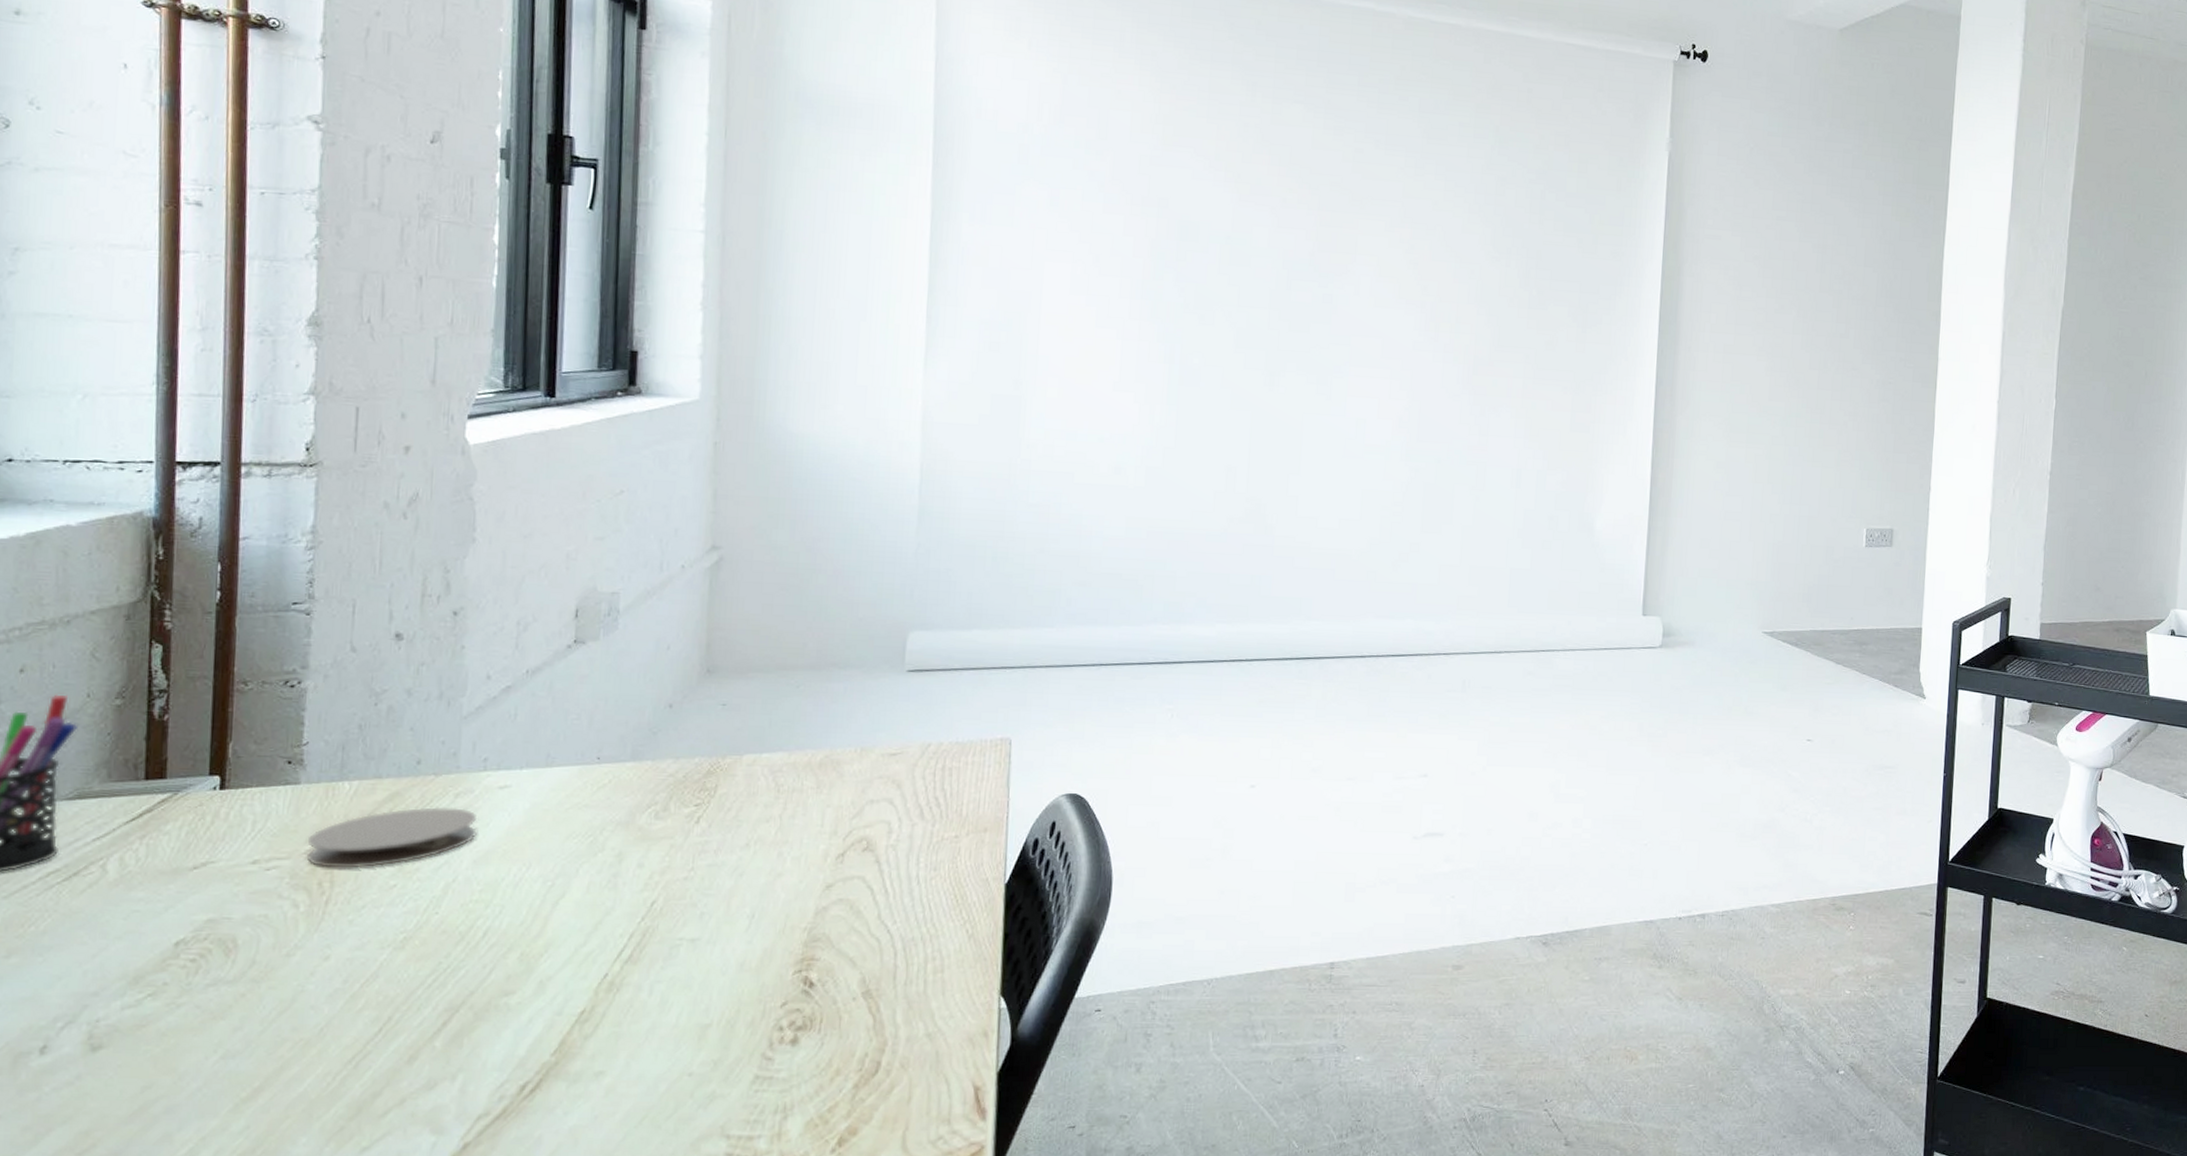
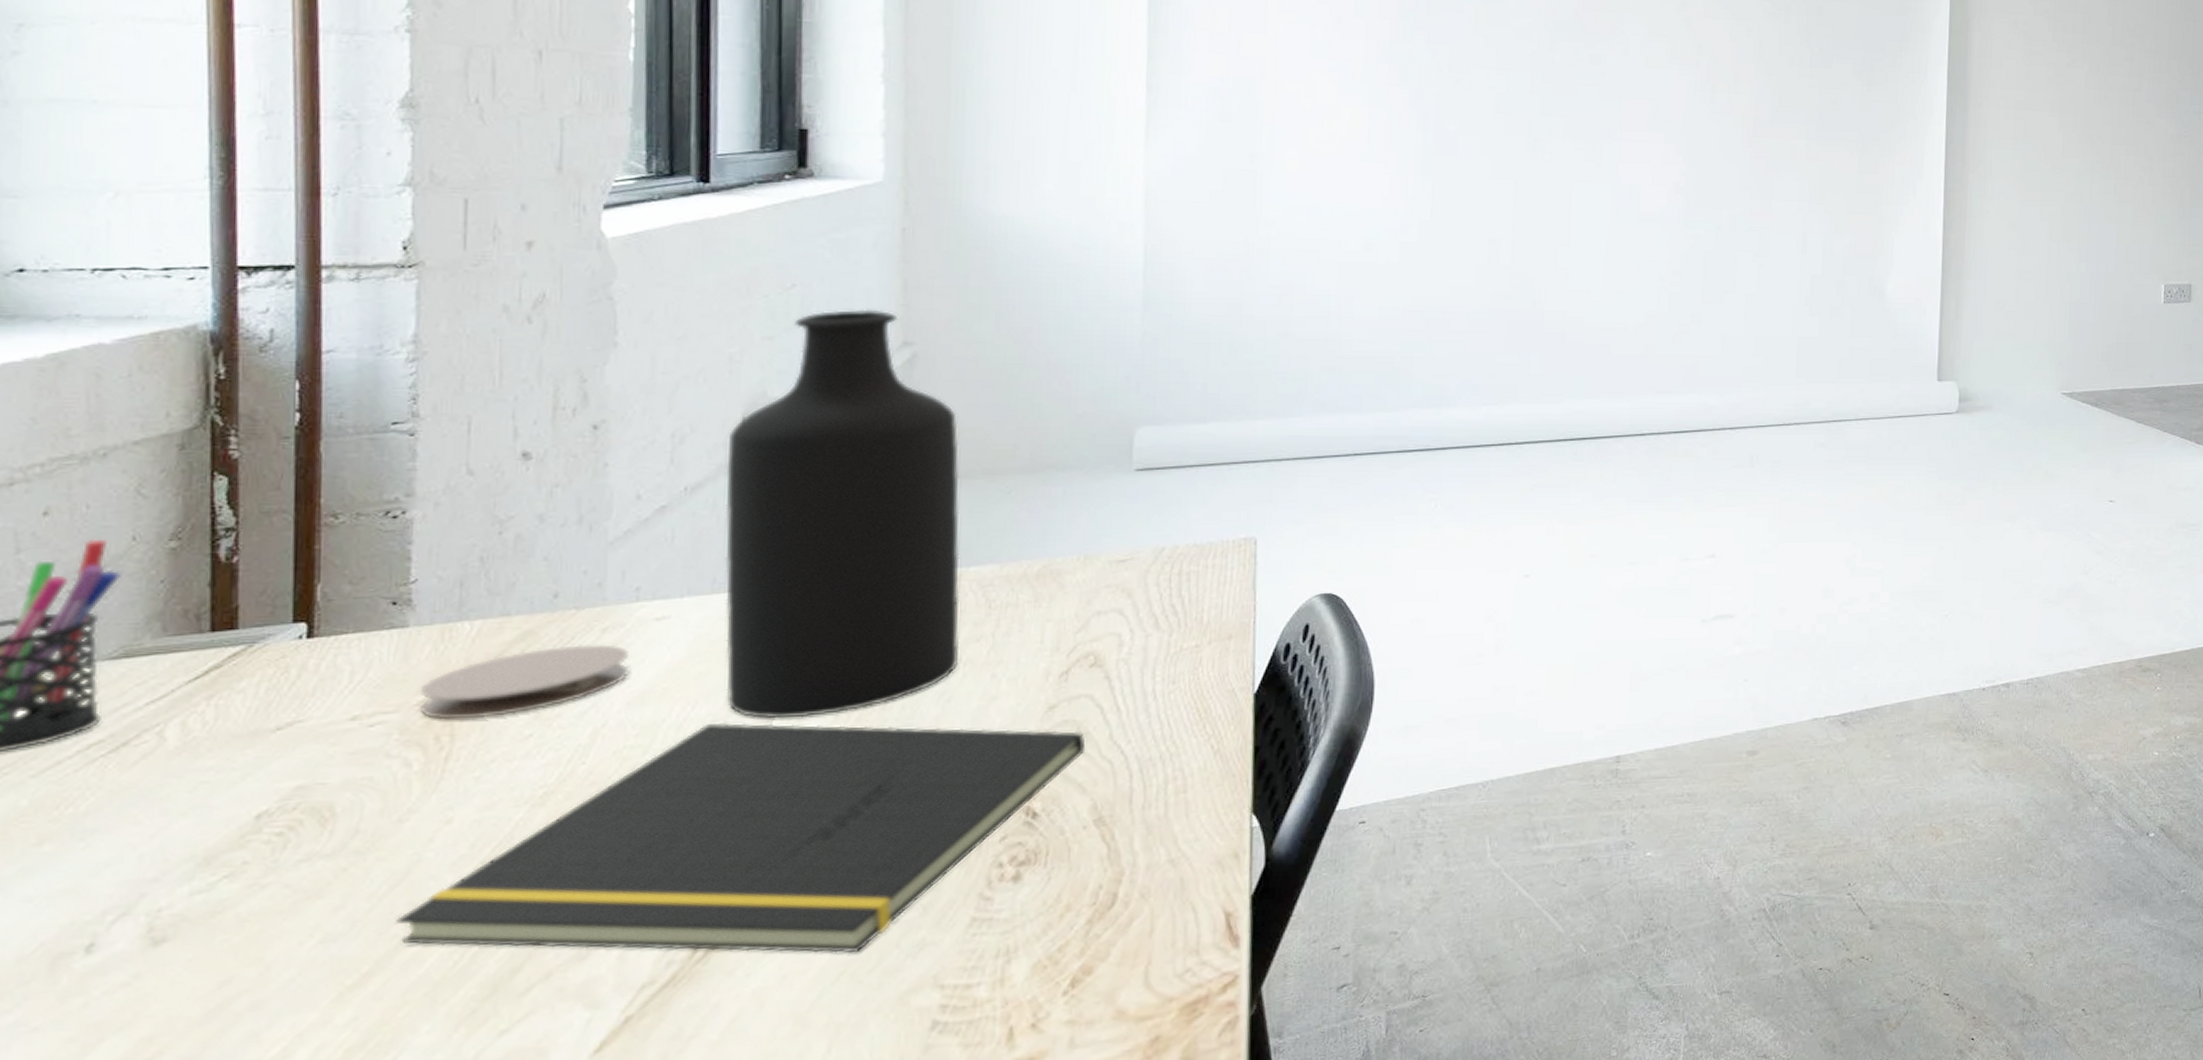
notepad: none [282,883,857,1100] -> present [396,722,1086,954]
bottle: none [555,515,757,883] -> present [725,309,960,719]

